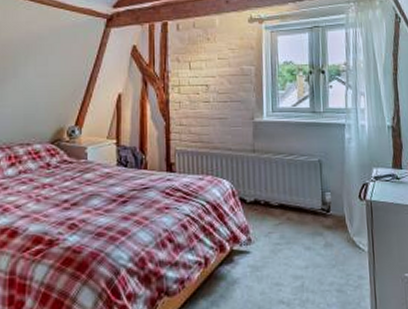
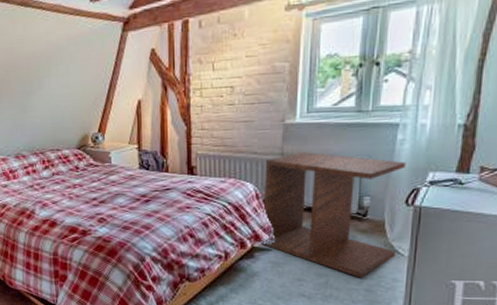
side table: none [239,149,358,278] -> present [262,152,406,278]

